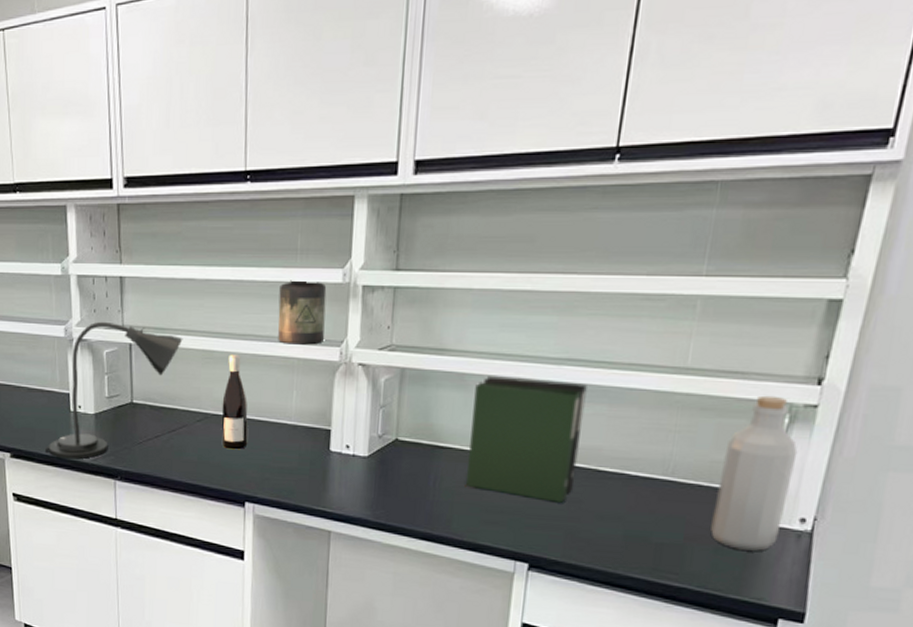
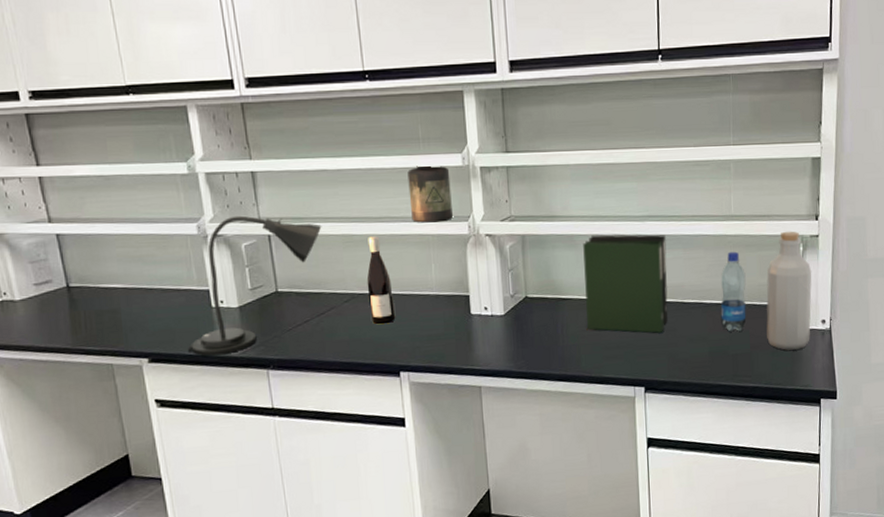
bottle: none [646,414,694,516] -> present [720,251,746,332]

